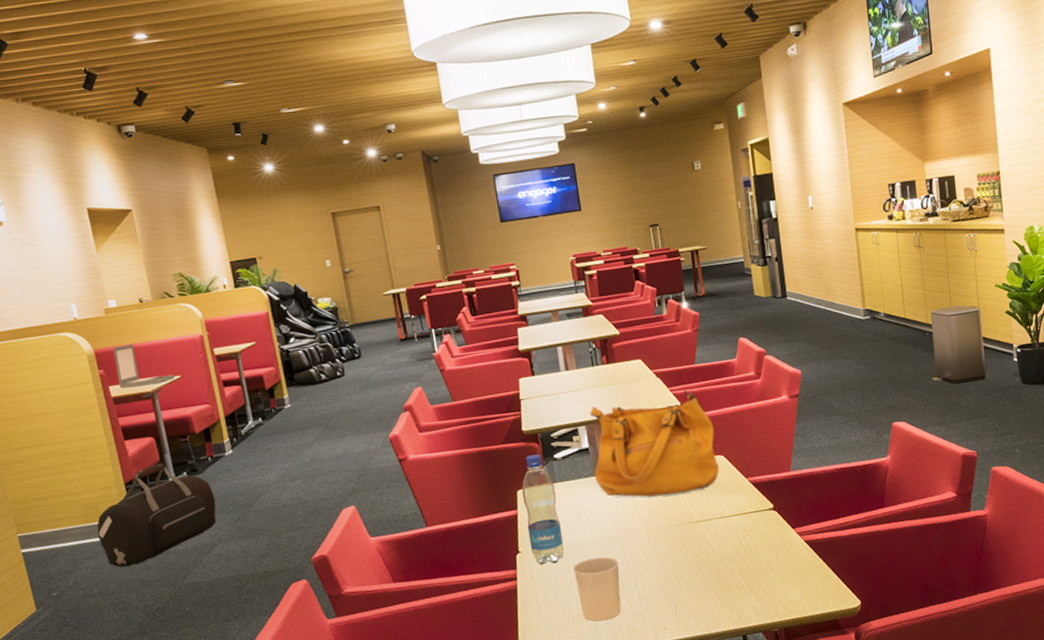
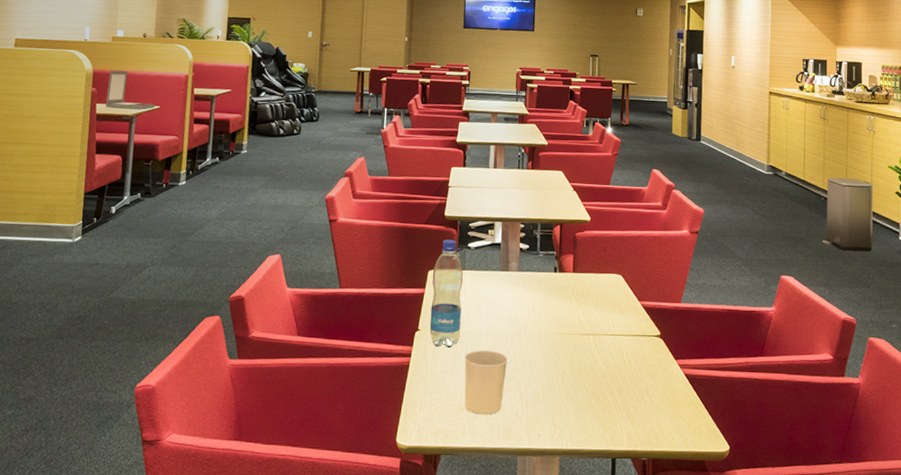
duffel bag: present [96,463,217,568] -> none [46,180,160,271]
handbag: present [589,390,719,497] -> none [501,206,618,304]

